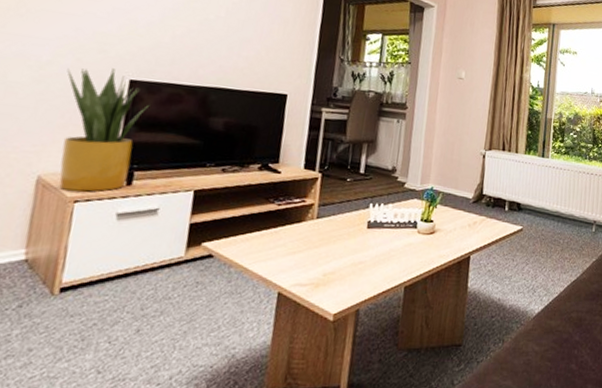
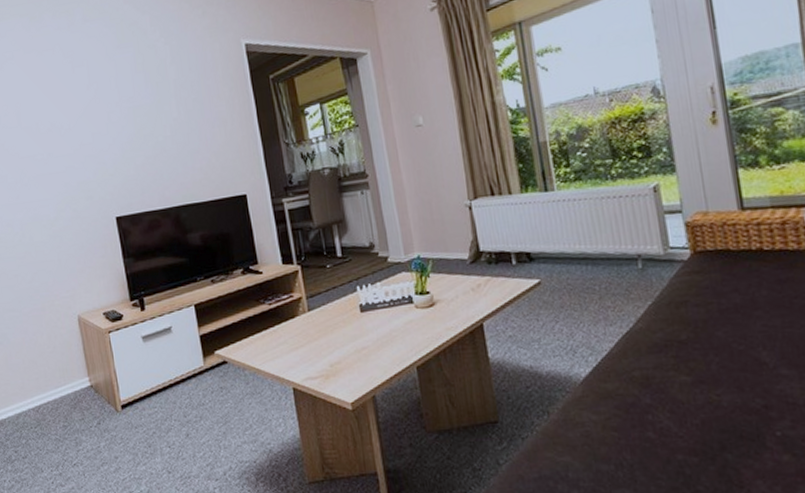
planter: present [59,68,150,192] -> none [70,210,141,325]

